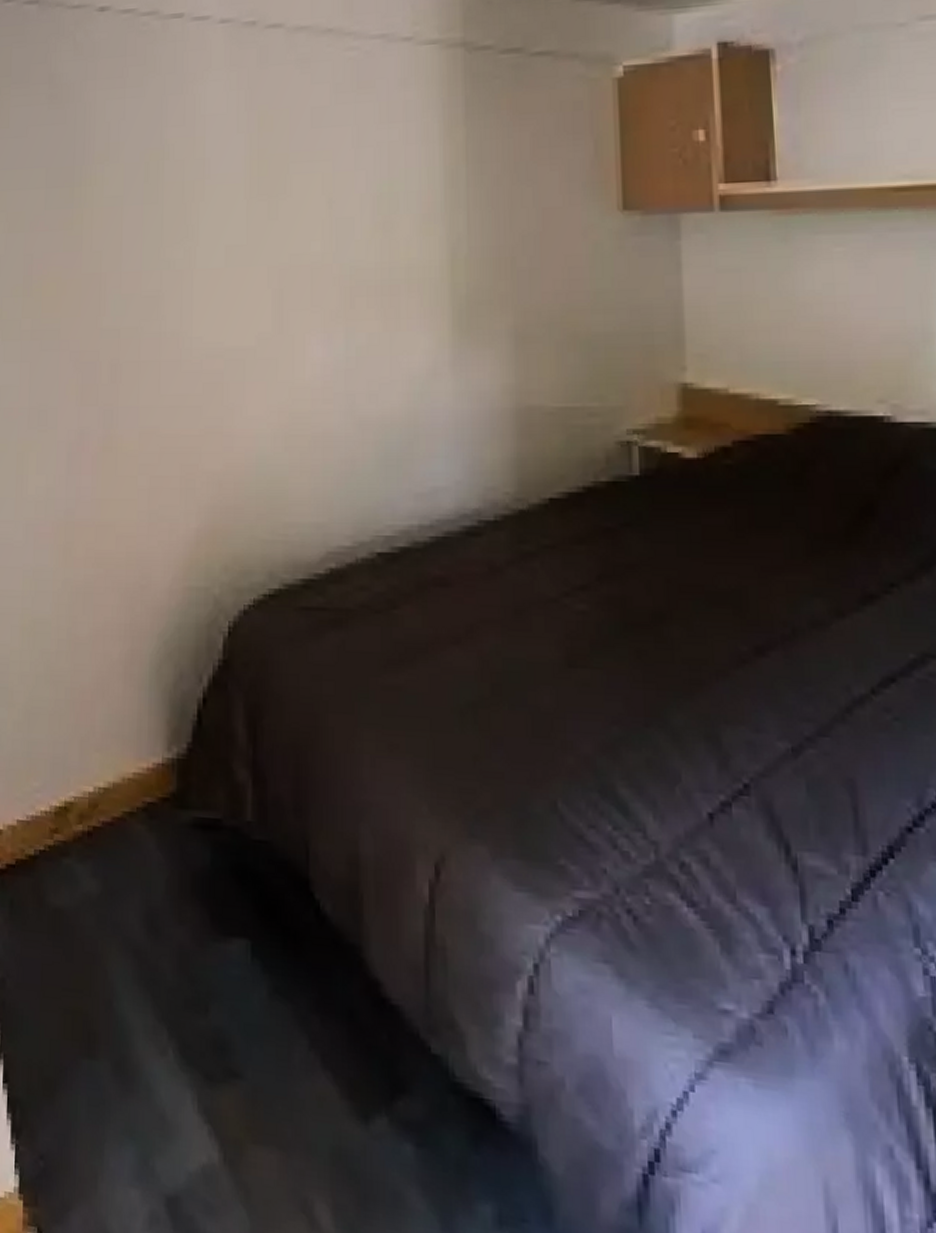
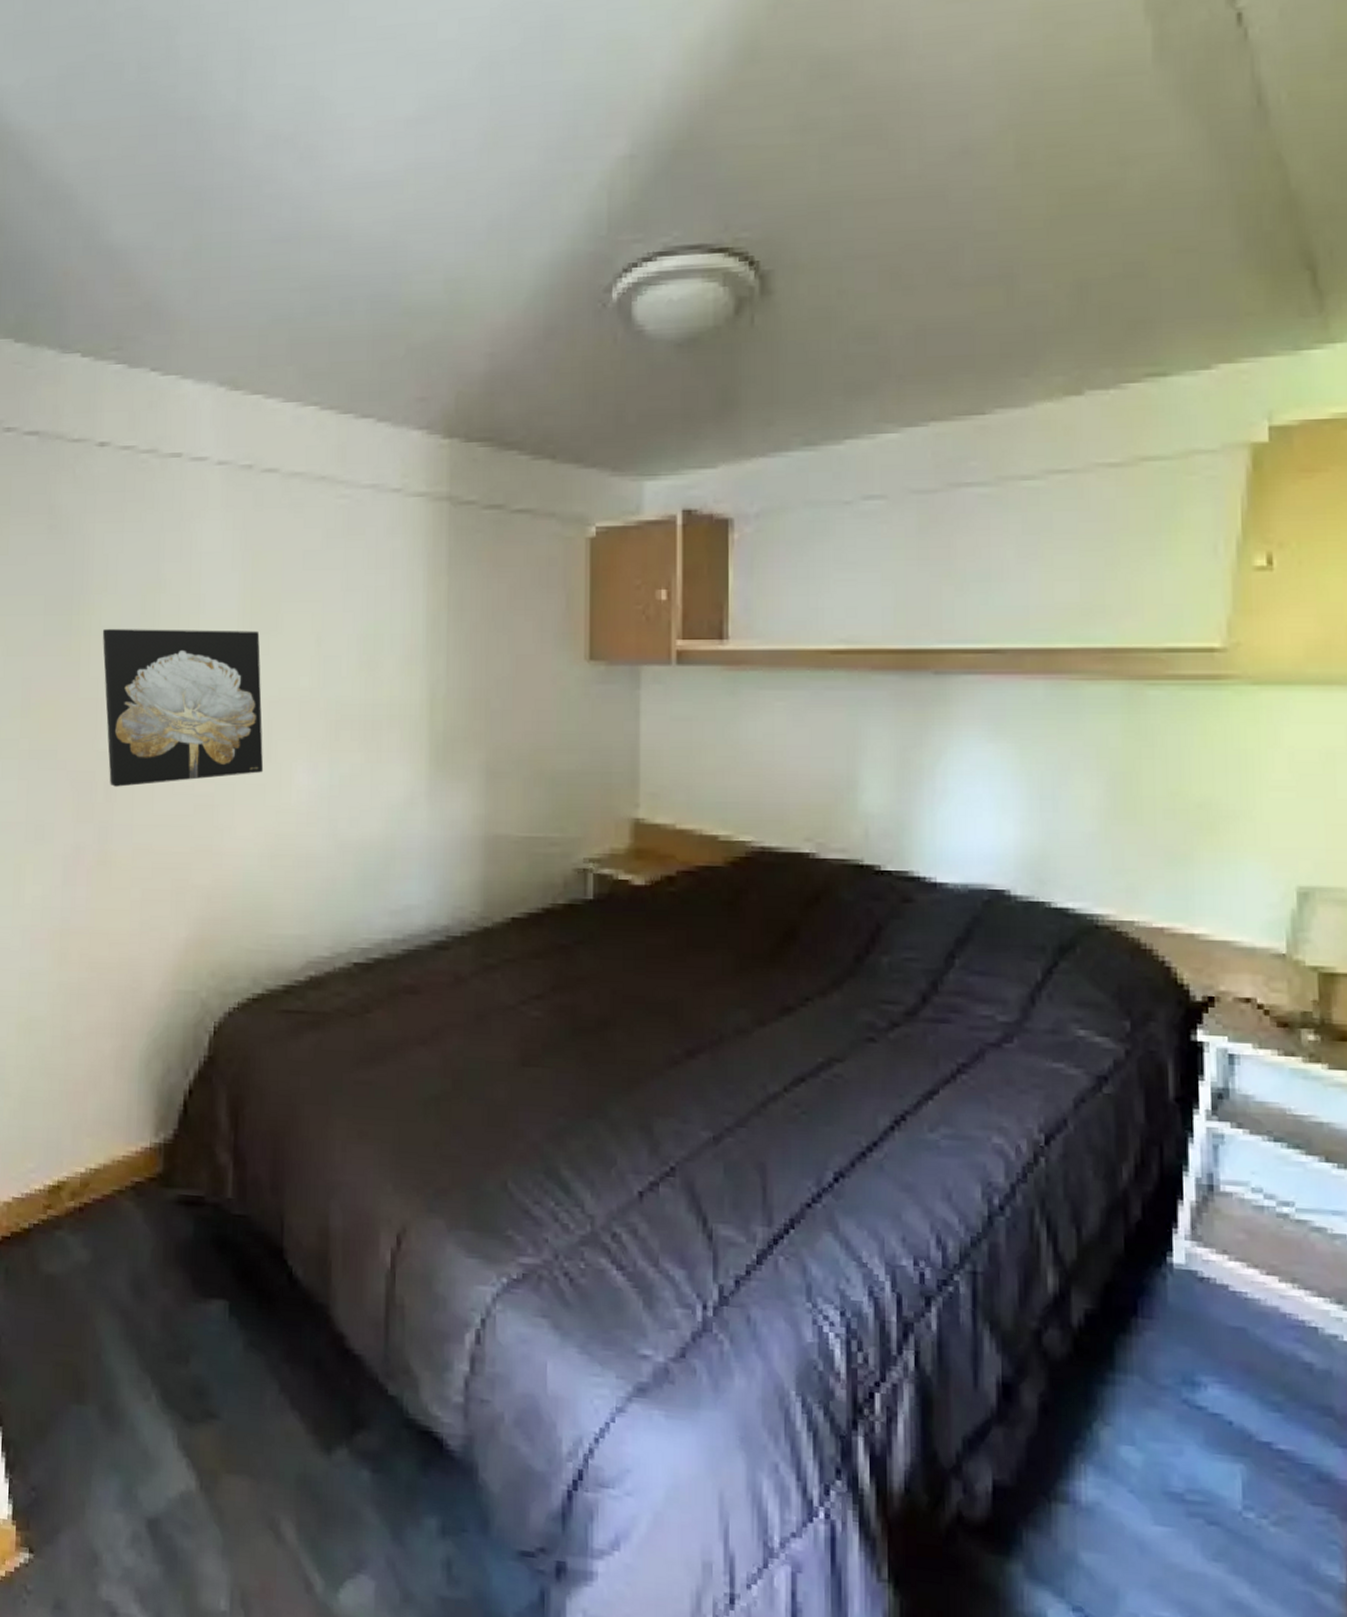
wall art: none [105,194,275,367] -> present [102,629,264,787]

